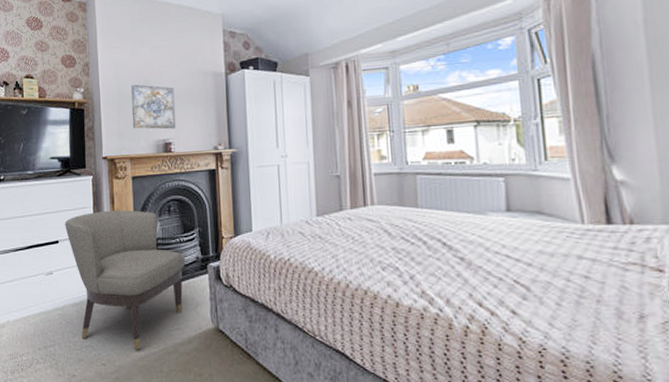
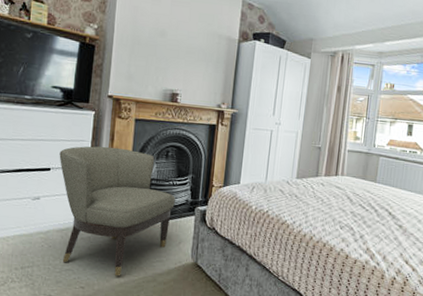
wall art: present [130,84,176,129] -> none [142,32,189,82]

